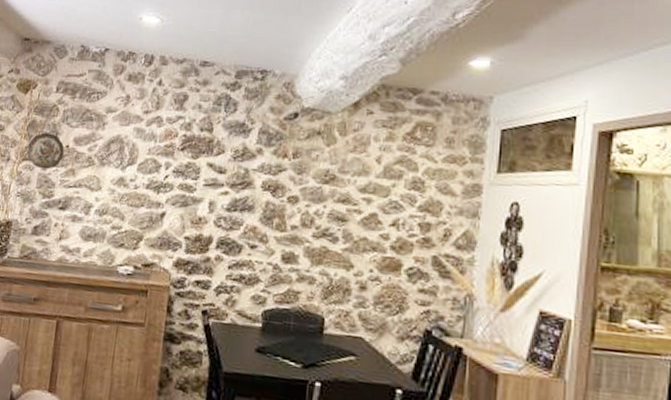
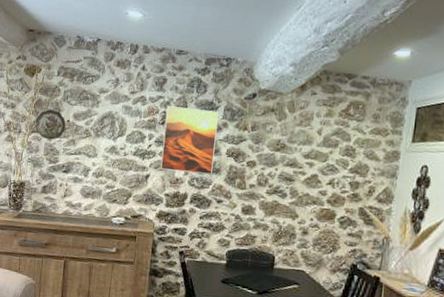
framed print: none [179,128,252,214] -> present [161,106,219,176]

